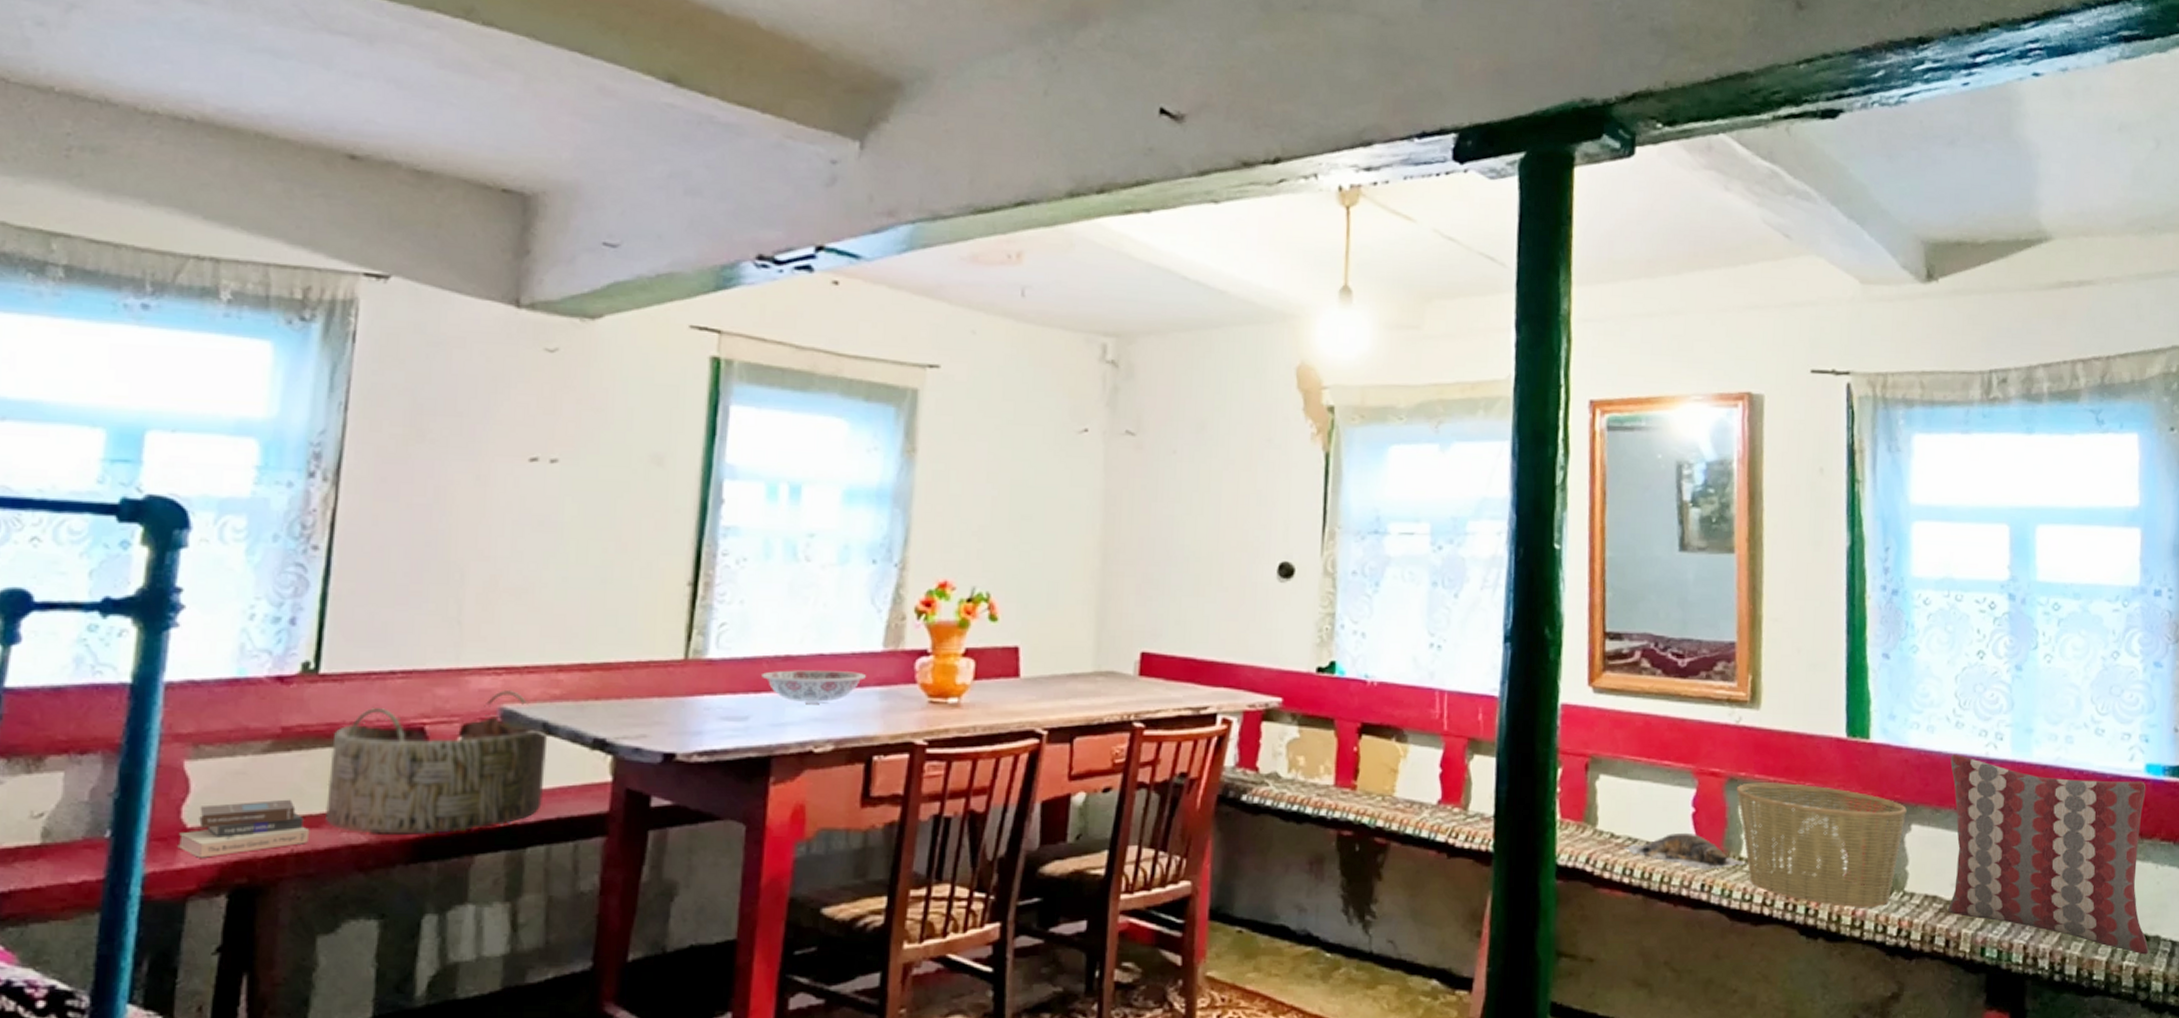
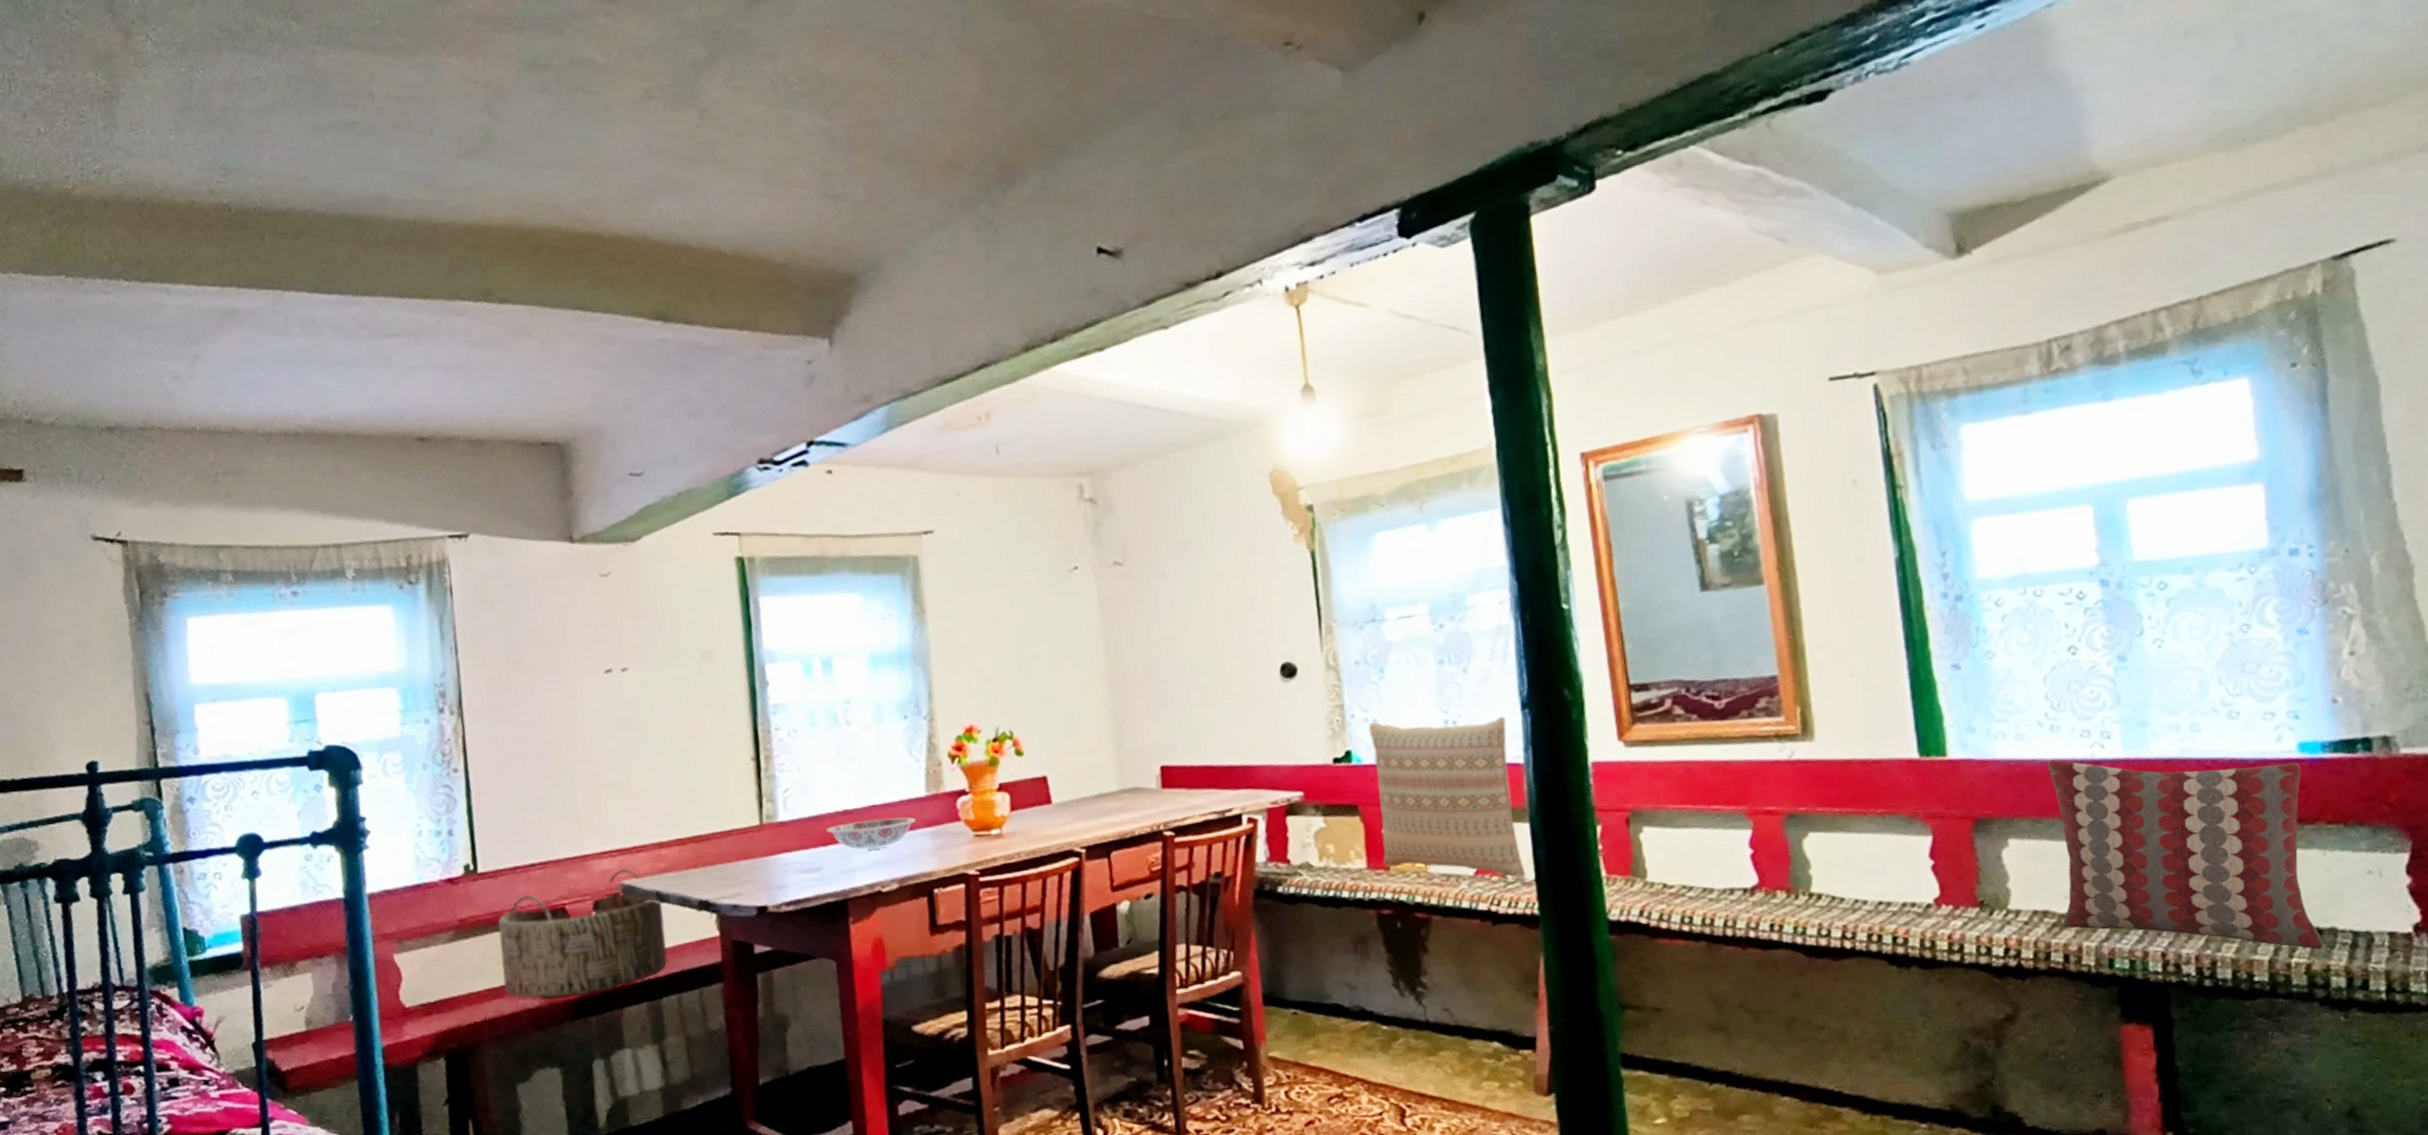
books: present [177,799,310,858] -> none [401,977,496,1030]
pillow: none [1351,635,1488,813] -> present [1369,717,1526,879]
cat: present [1620,832,1748,871] -> none [1674,874,1821,911]
basket: present [1736,782,1908,908] -> none [1797,811,2002,933]

